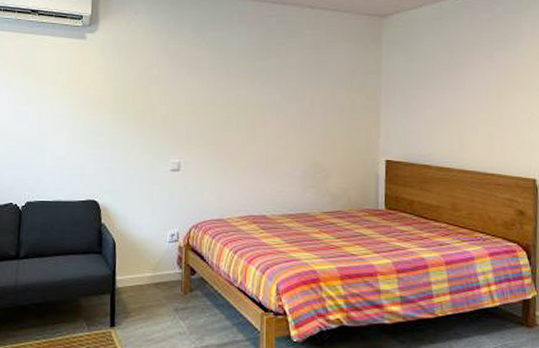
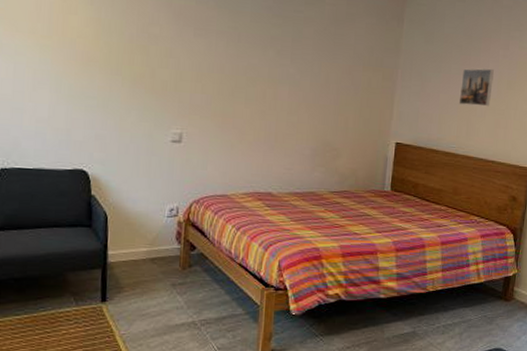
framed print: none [447,80,481,119] -> present [458,68,494,107]

